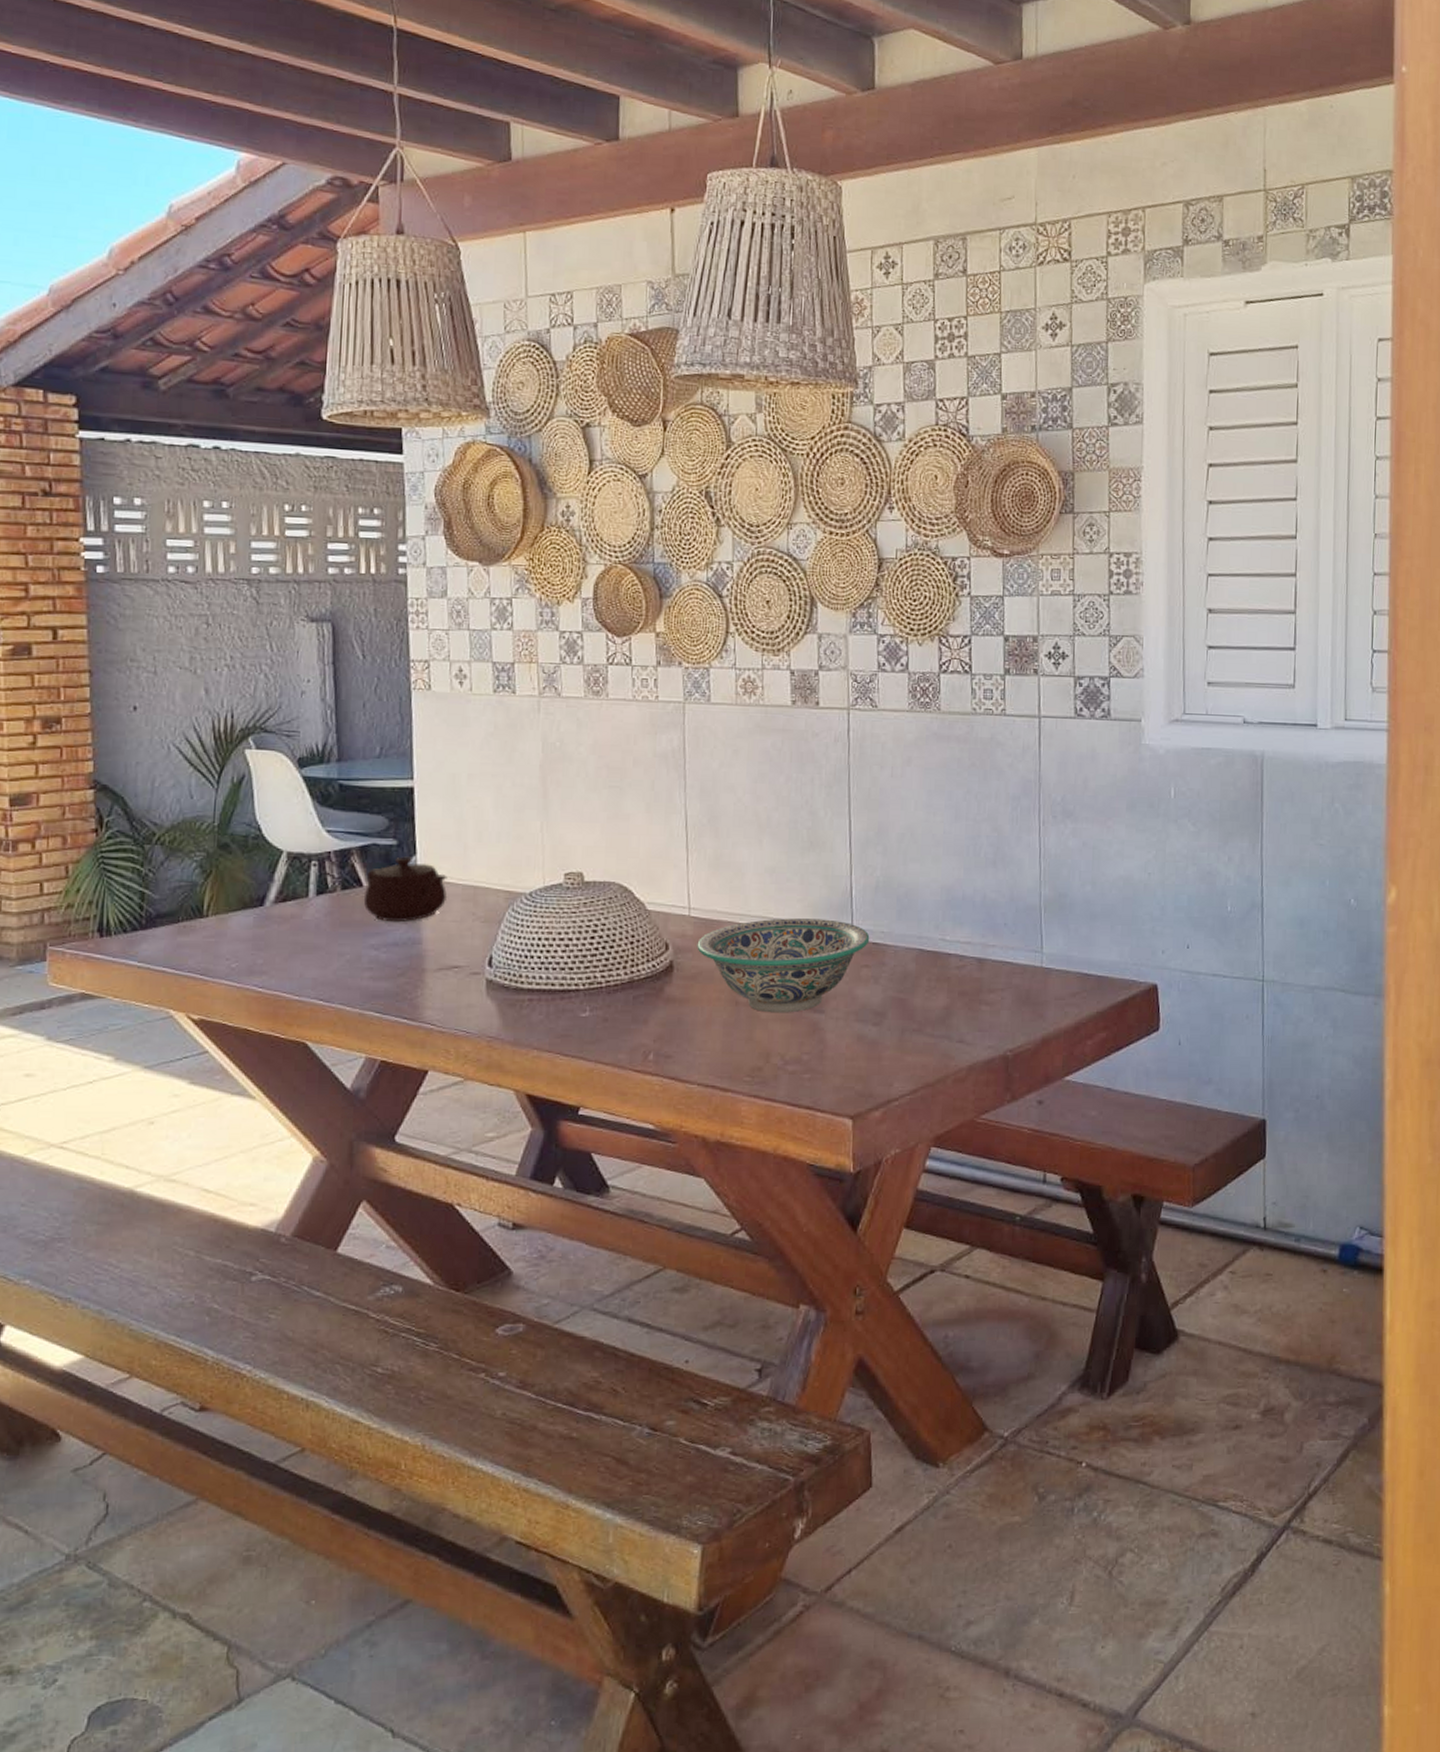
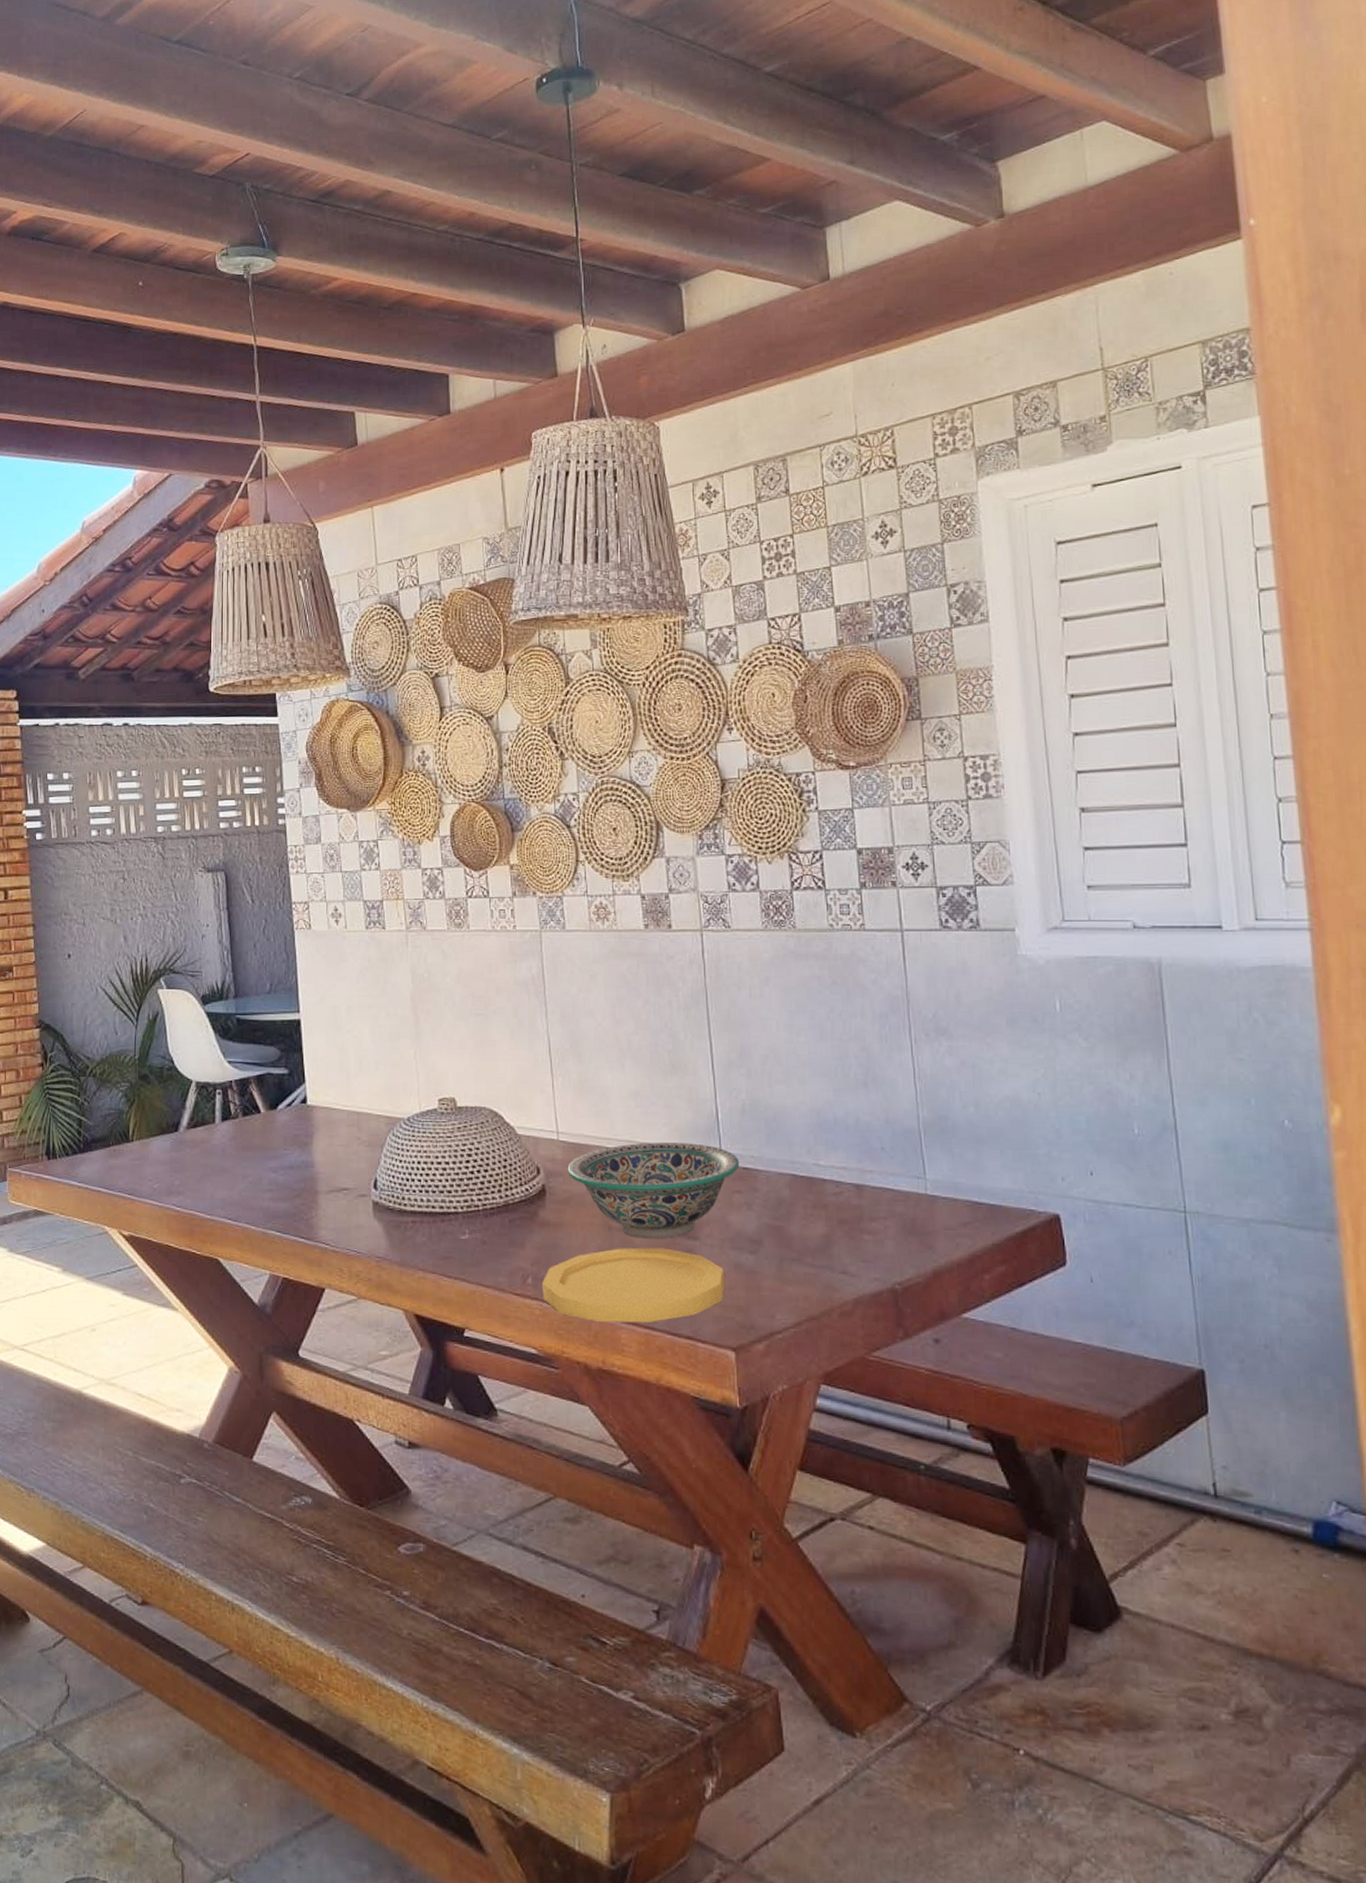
teapot: present [363,856,448,921] -> none [261,1084,335,1146]
plate: none [663,1021,847,1096] -> present [542,1248,724,1323]

